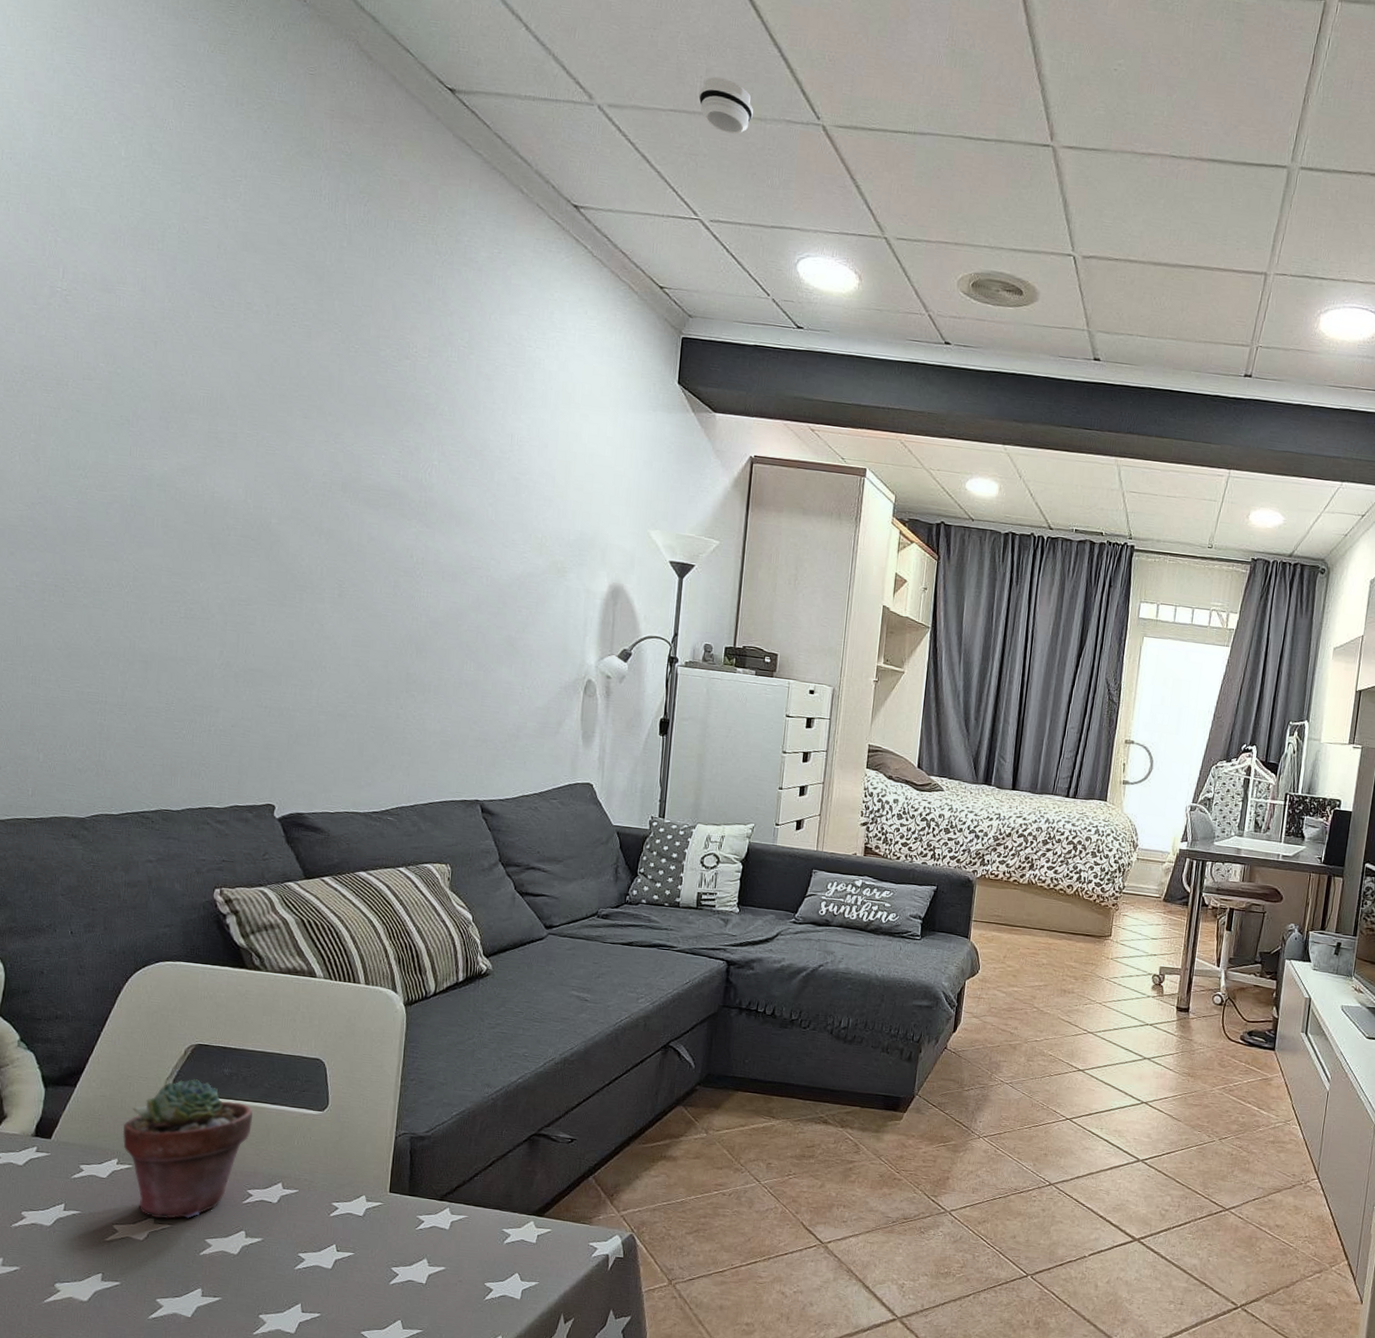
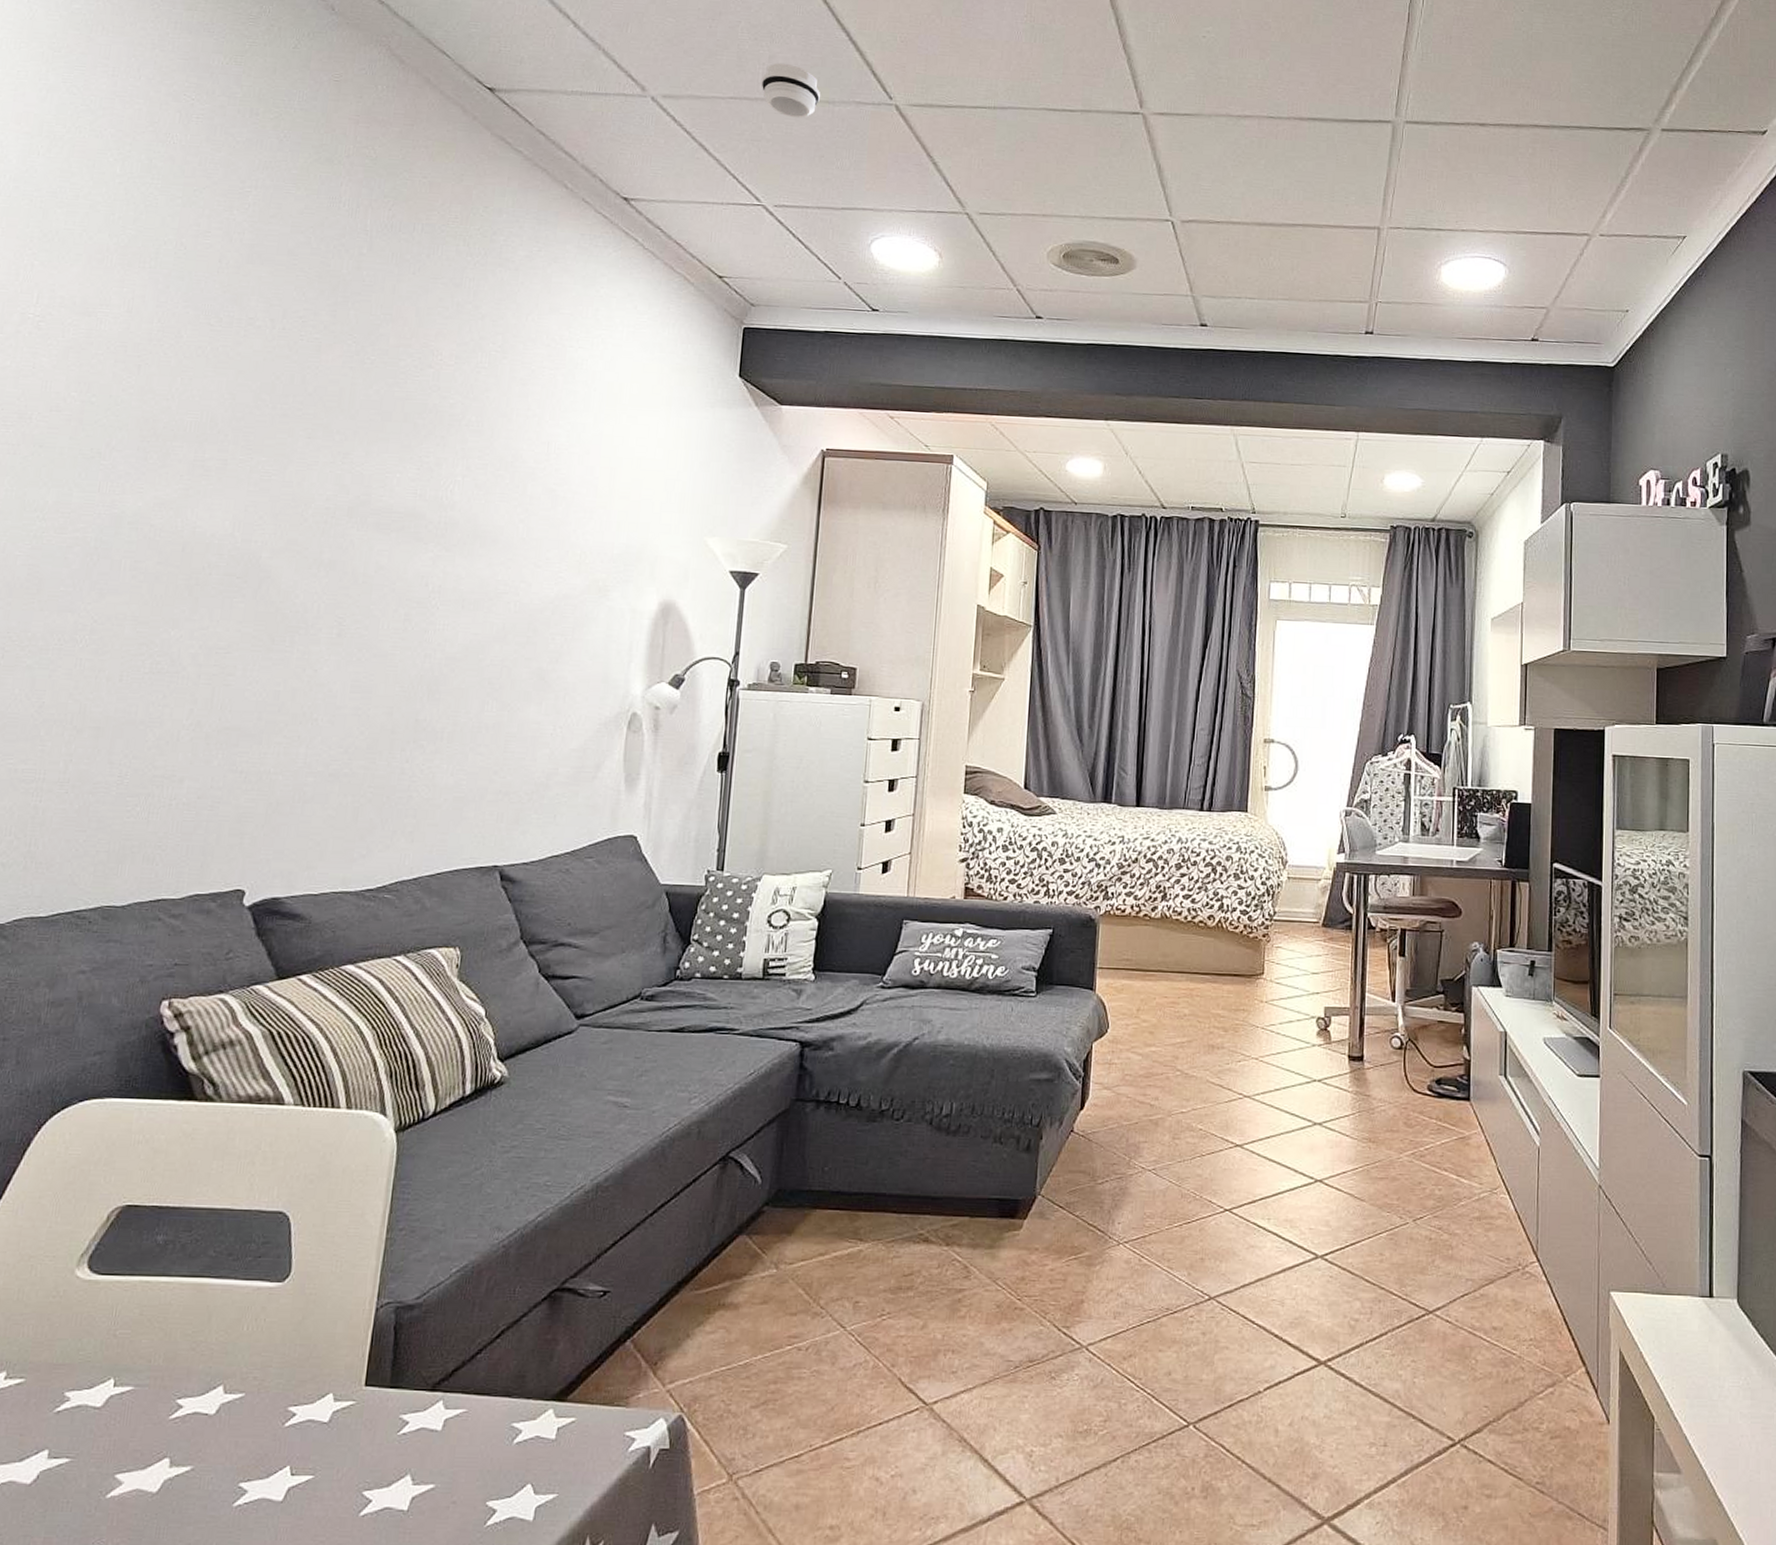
potted succulent: present [122,1079,253,1219] -> none [15,1253,191,1451]

